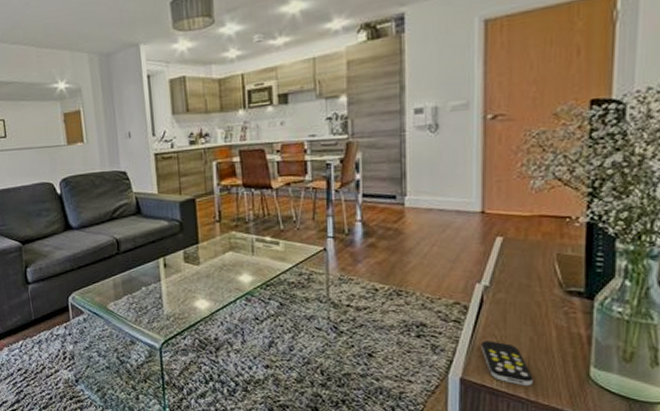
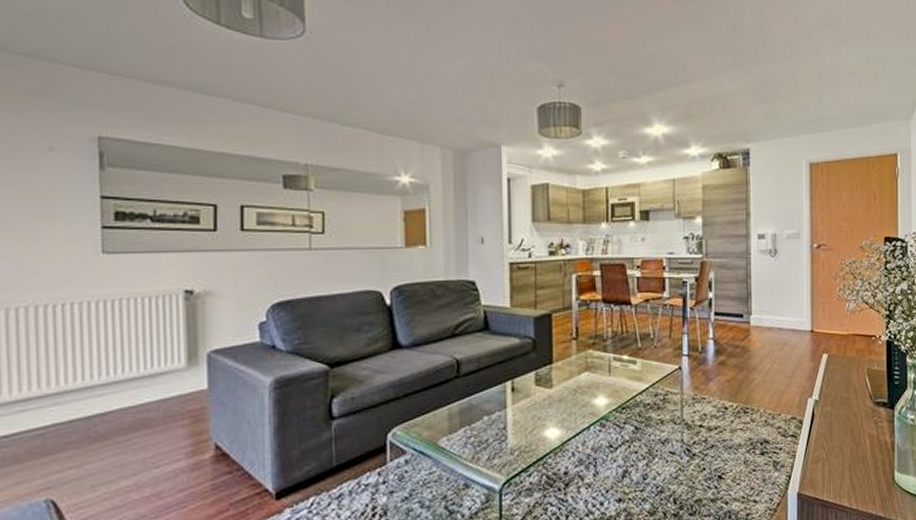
remote control: present [481,341,533,387] -> none [814,453,854,496]

